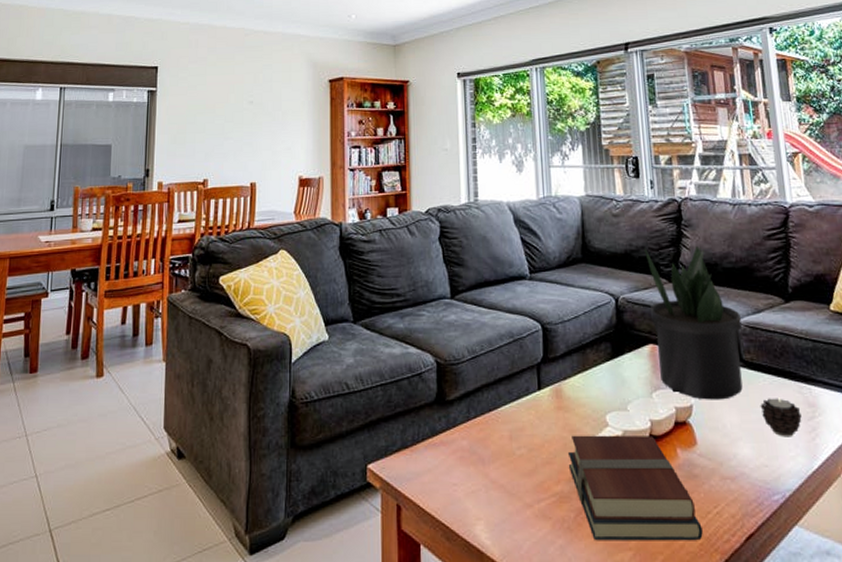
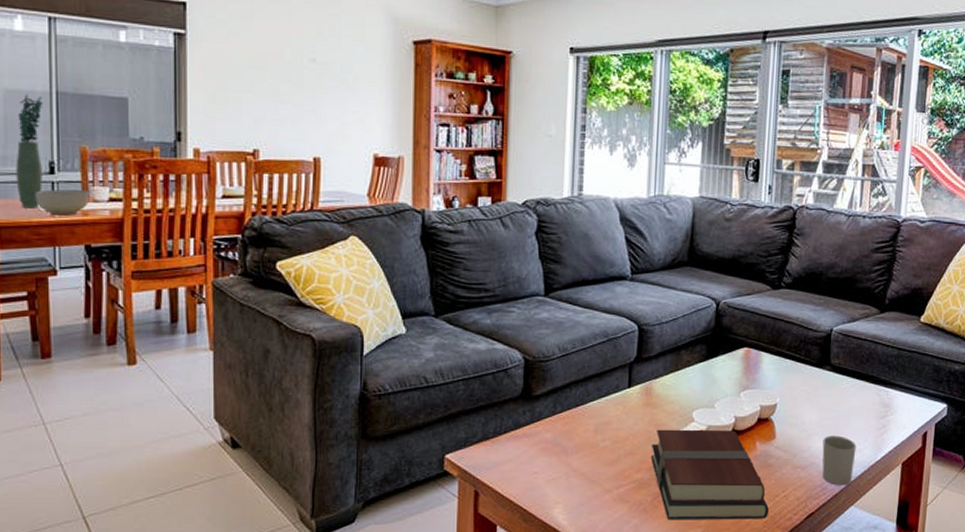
vase: none [25,148,51,241] -> present [15,94,43,208]
bowl: none [38,222,78,245] -> present [34,189,90,215]
planter: present [644,246,743,400] -> none [749,254,836,400]
mug: none [749,441,790,501] -> present [822,435,857,486]
candle: present [760,398,802,437] -> none [839,399,876,433]

